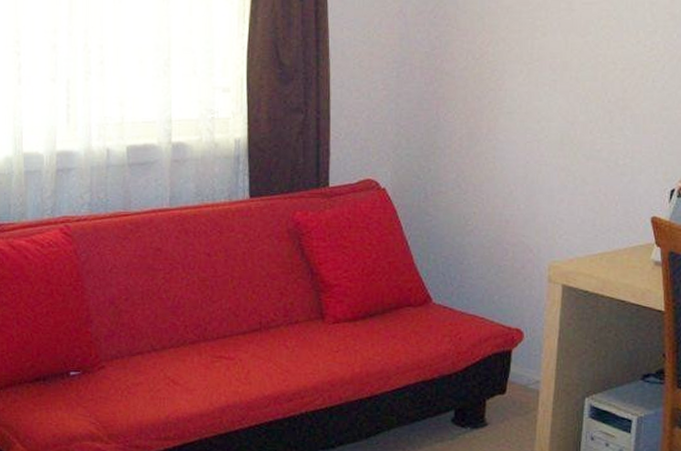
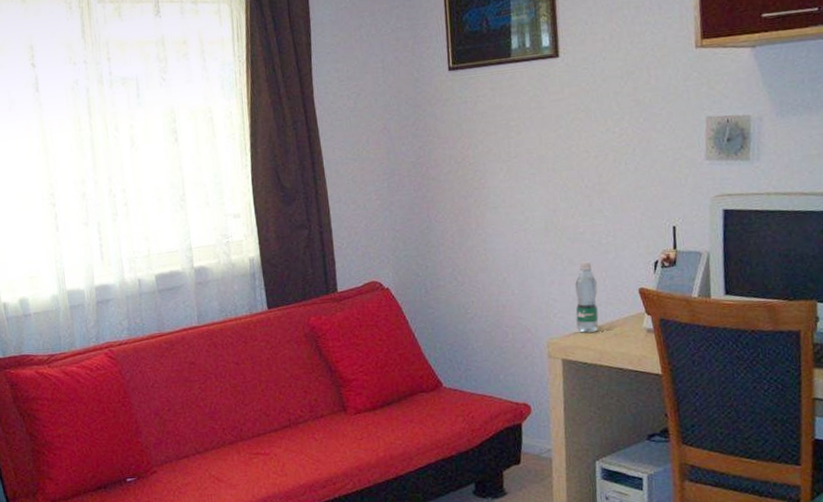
bottle: none [582,181,609,260] -> present [575,261,599,334]

